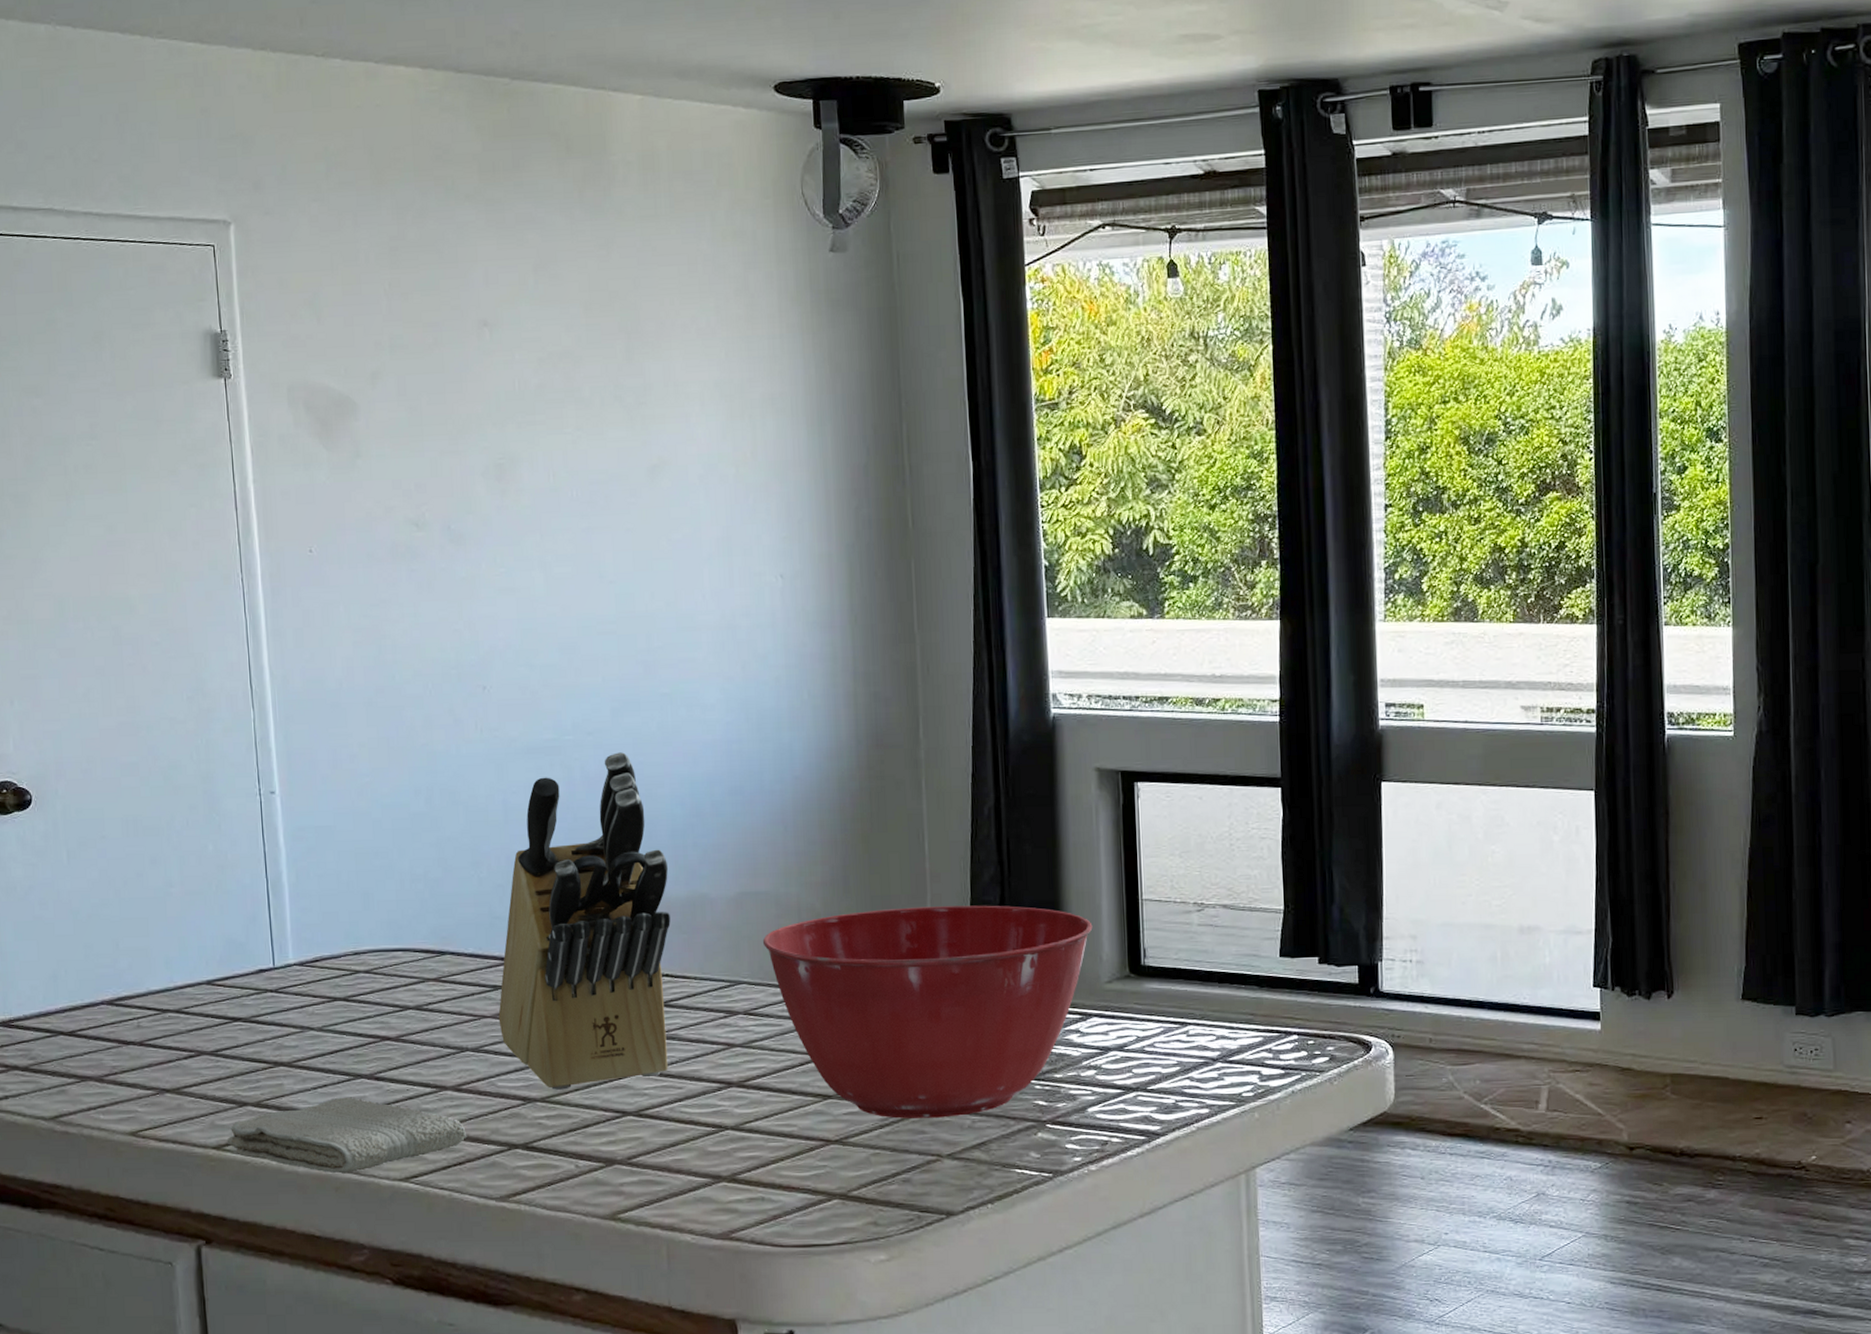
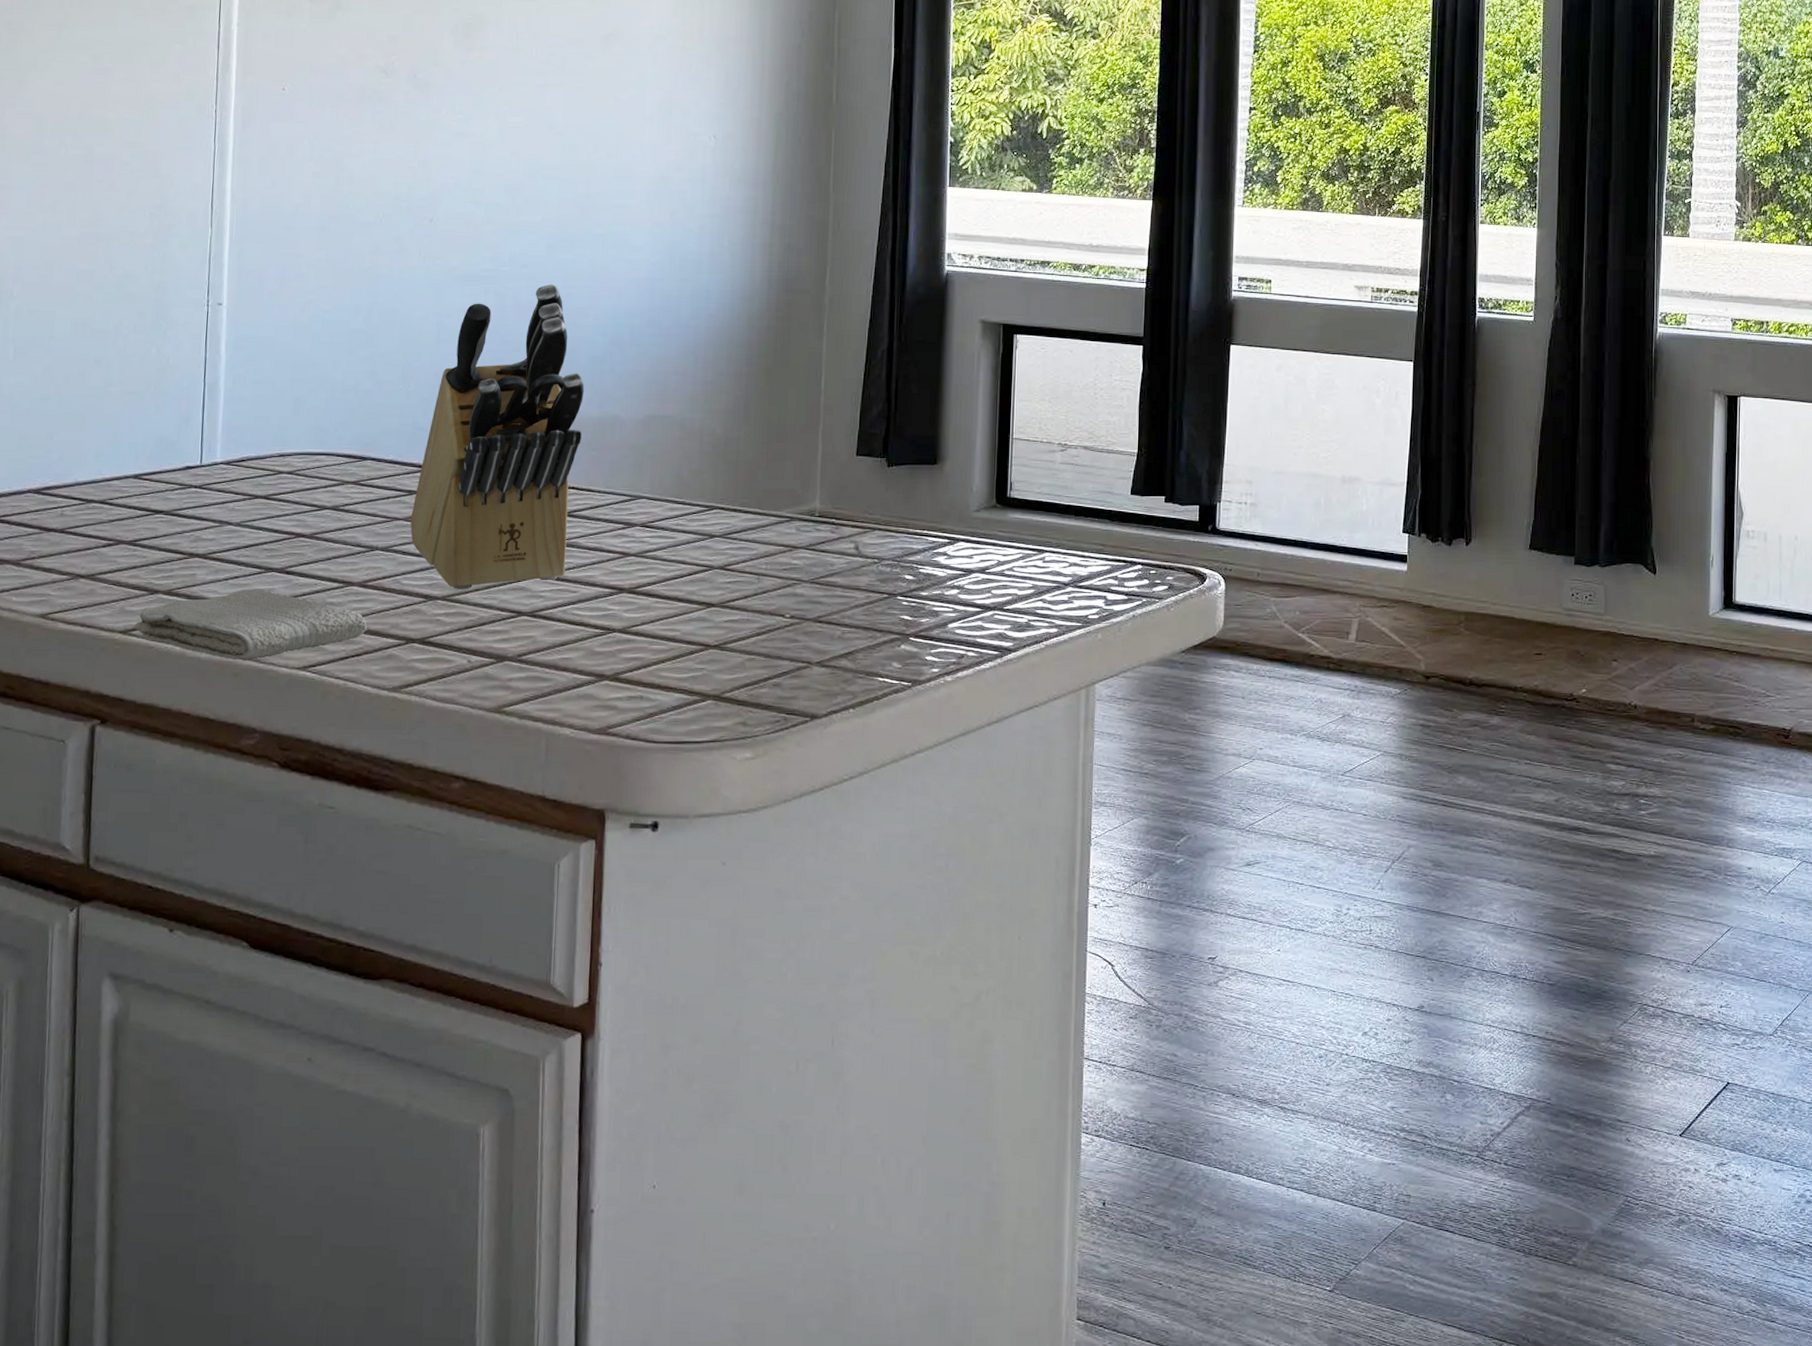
mixing bowl: present [762,905,1093,1119] -> none [665,436,967,628]

